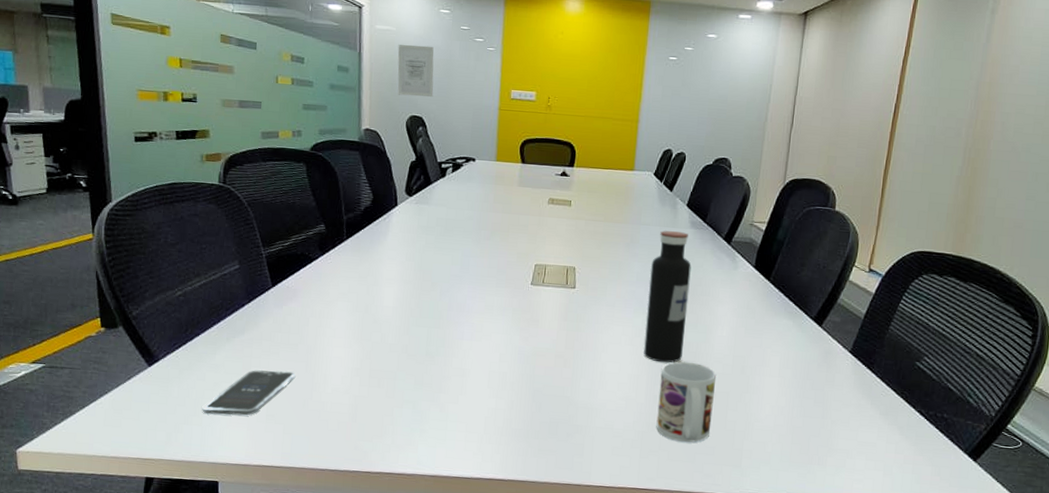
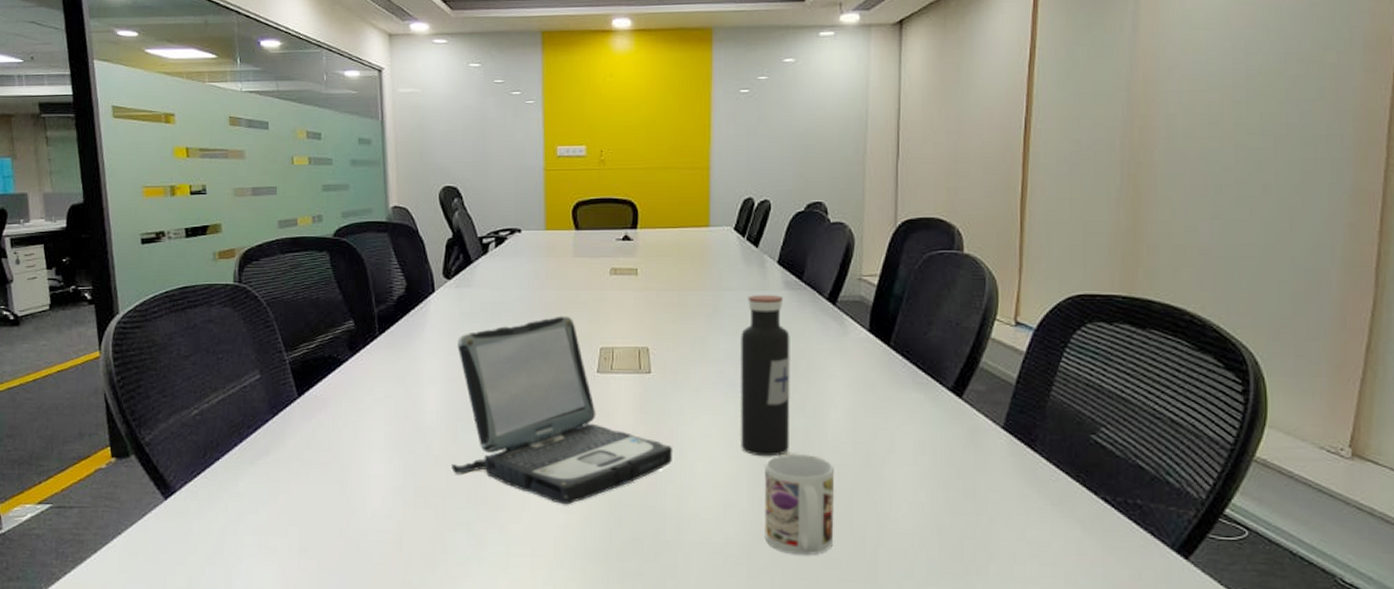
smartphone: present [202,370,296,416] -> none [226,495,330,552]
wall art: present [397,44,434,98] -> none [424,106,468,165]
laptop: none [402,235,589,391] -> present [451,315,673,504]

